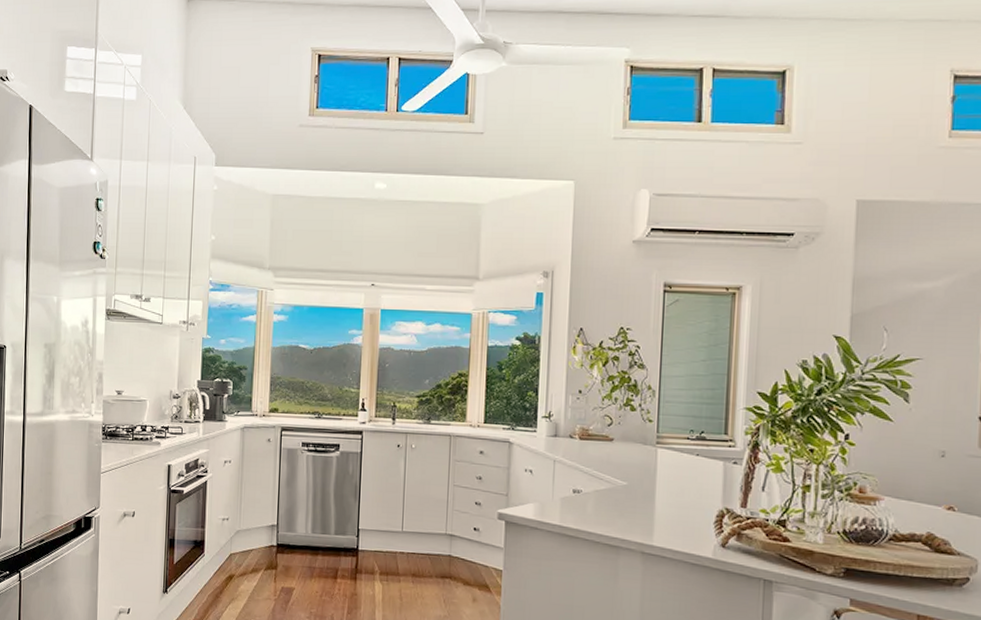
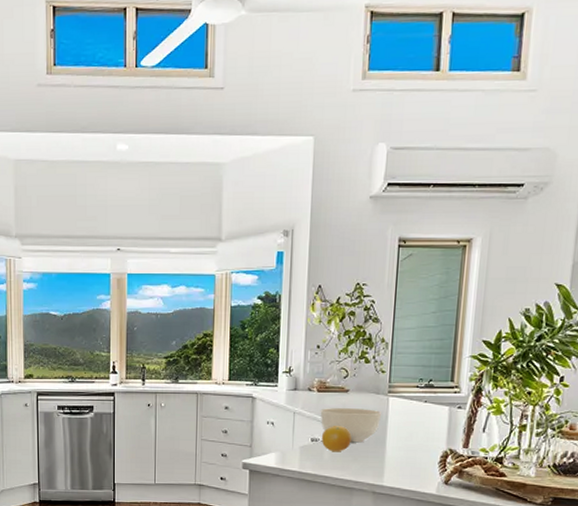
bowl: none [582,457,650,497] -> present [320,408,382,443]
fruit: none [584,477,617,506] -> present [321,426,351,452]

